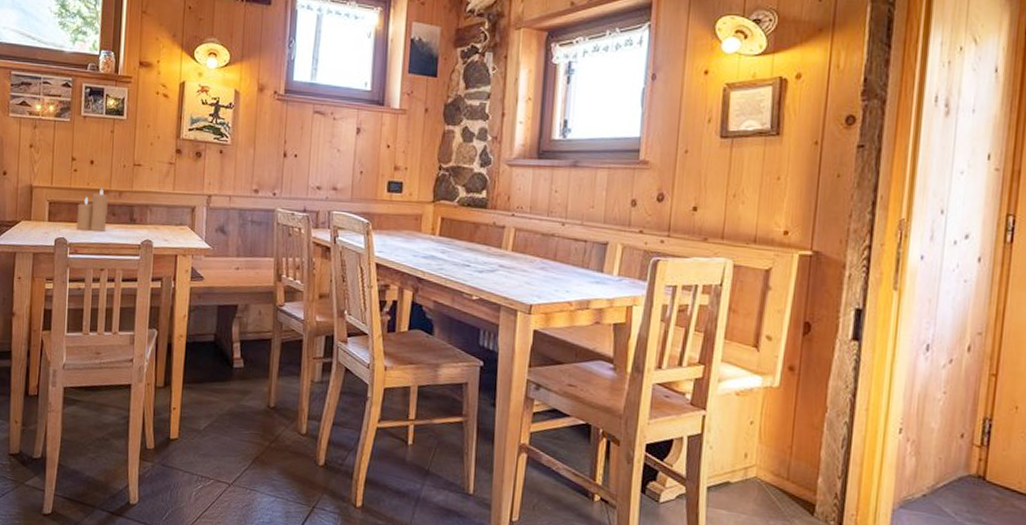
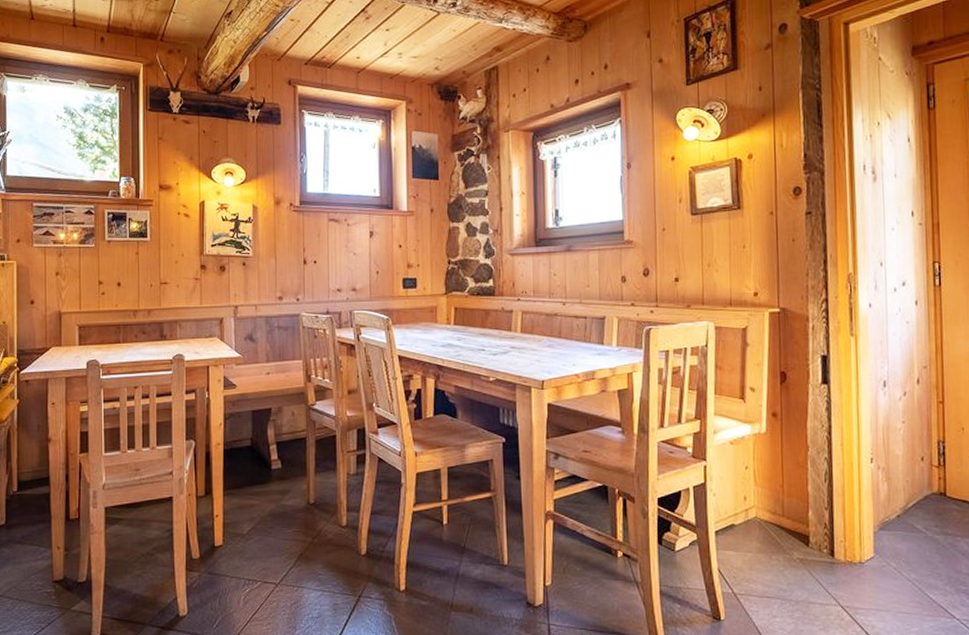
candle: present [76,189,108,232] -> none [107,309,138,352]

